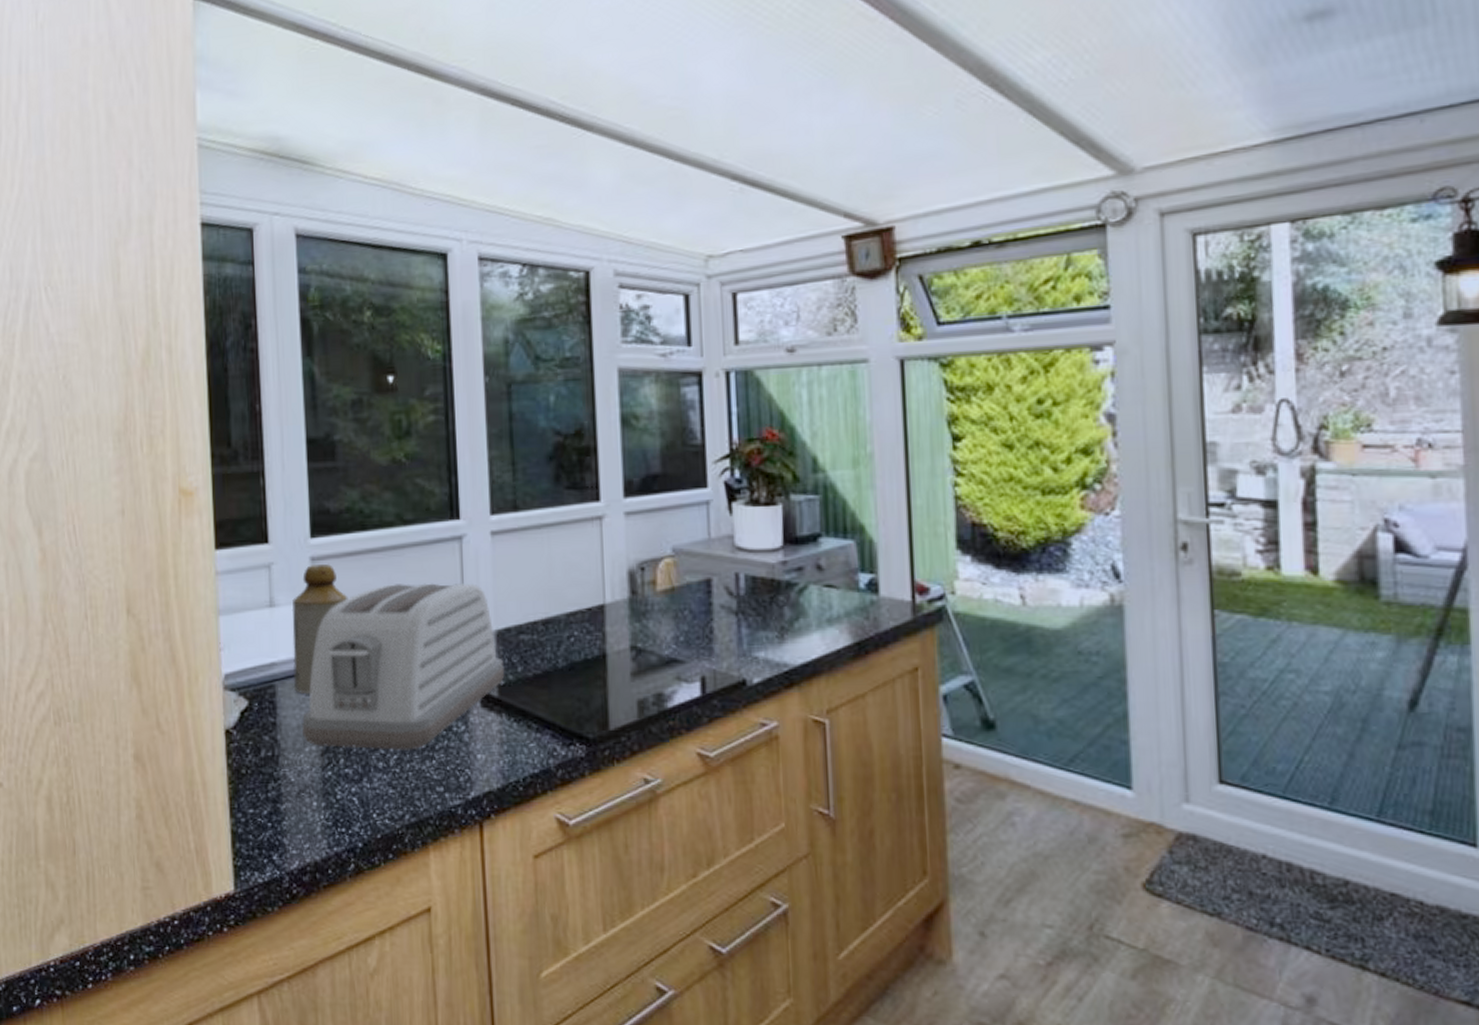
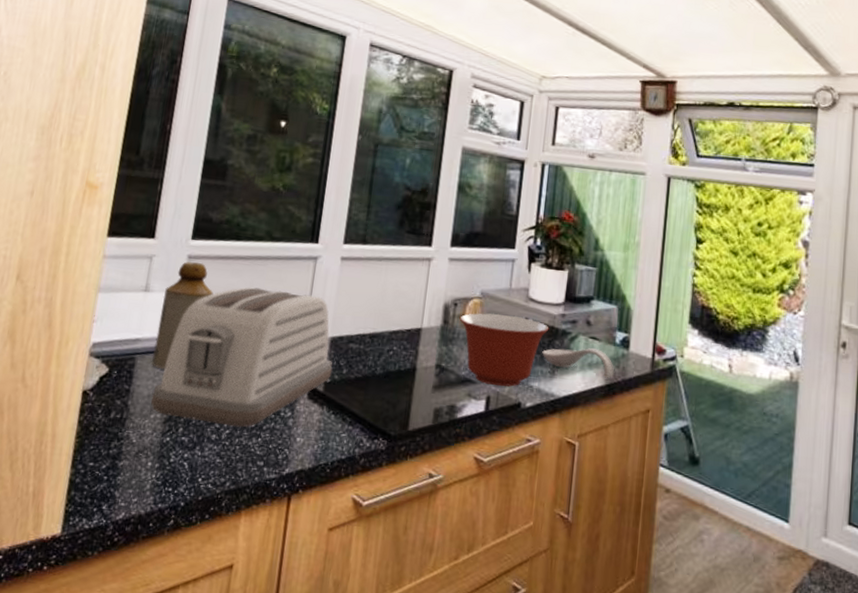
mixing bowl: none [650,572,768,662] -> present [459,313,549,387]
spoon rest: none [763,598,864,634] -> present [542,347,615,378]

